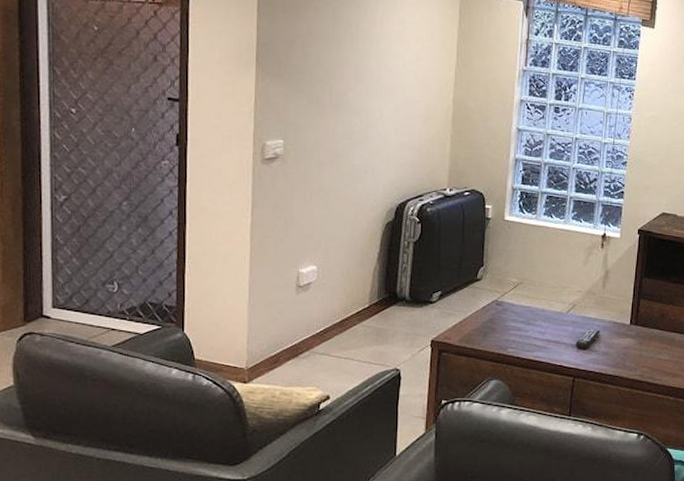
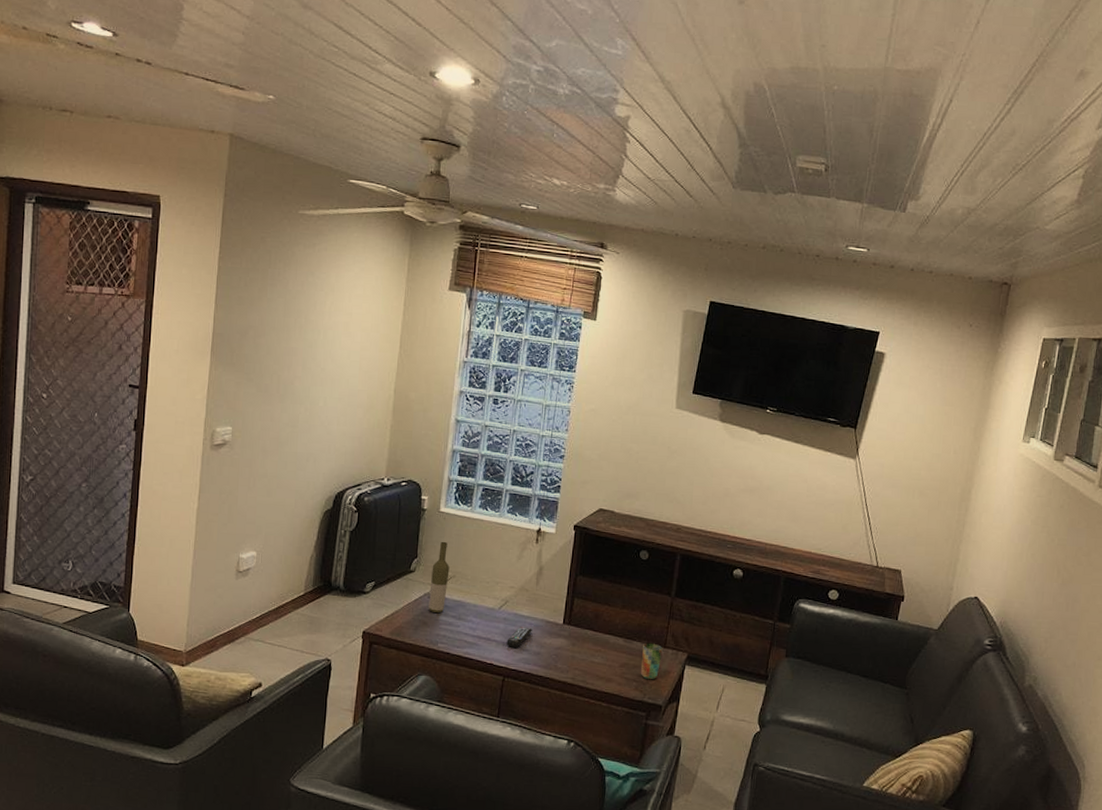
bottle: none [497,249,517,319] -> present [428,541,450,613]

